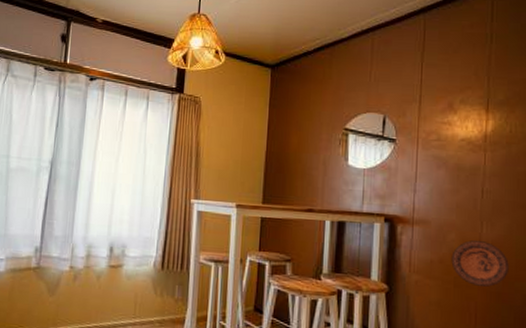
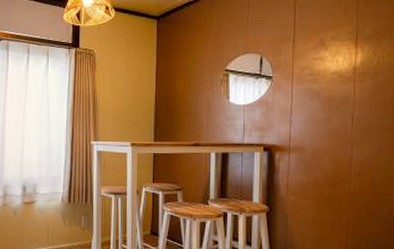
decorative plate: present [451,240,509,287] -> none [325,163,377,203]

